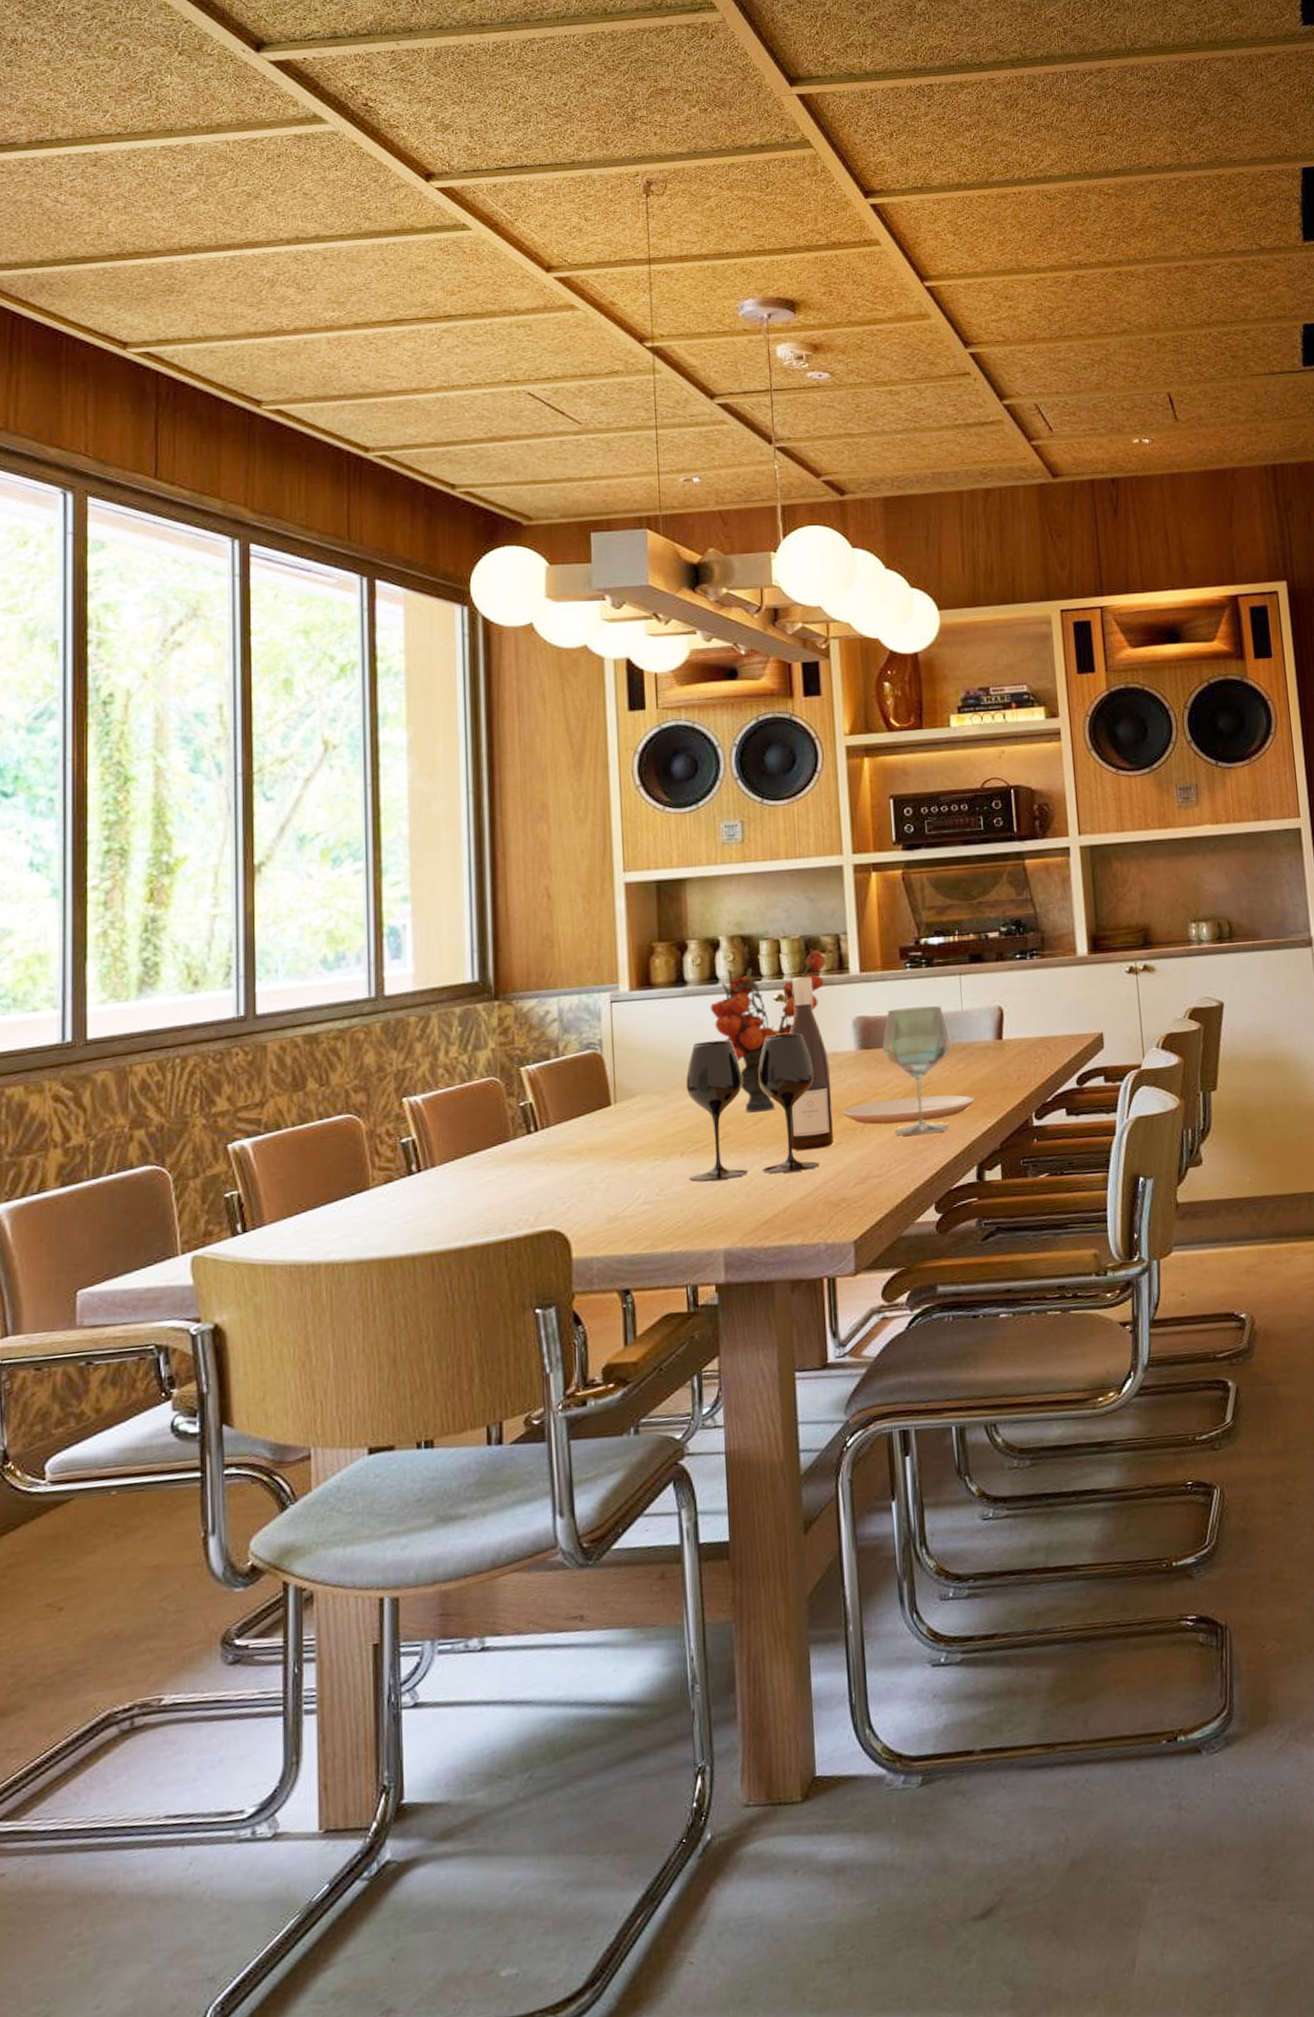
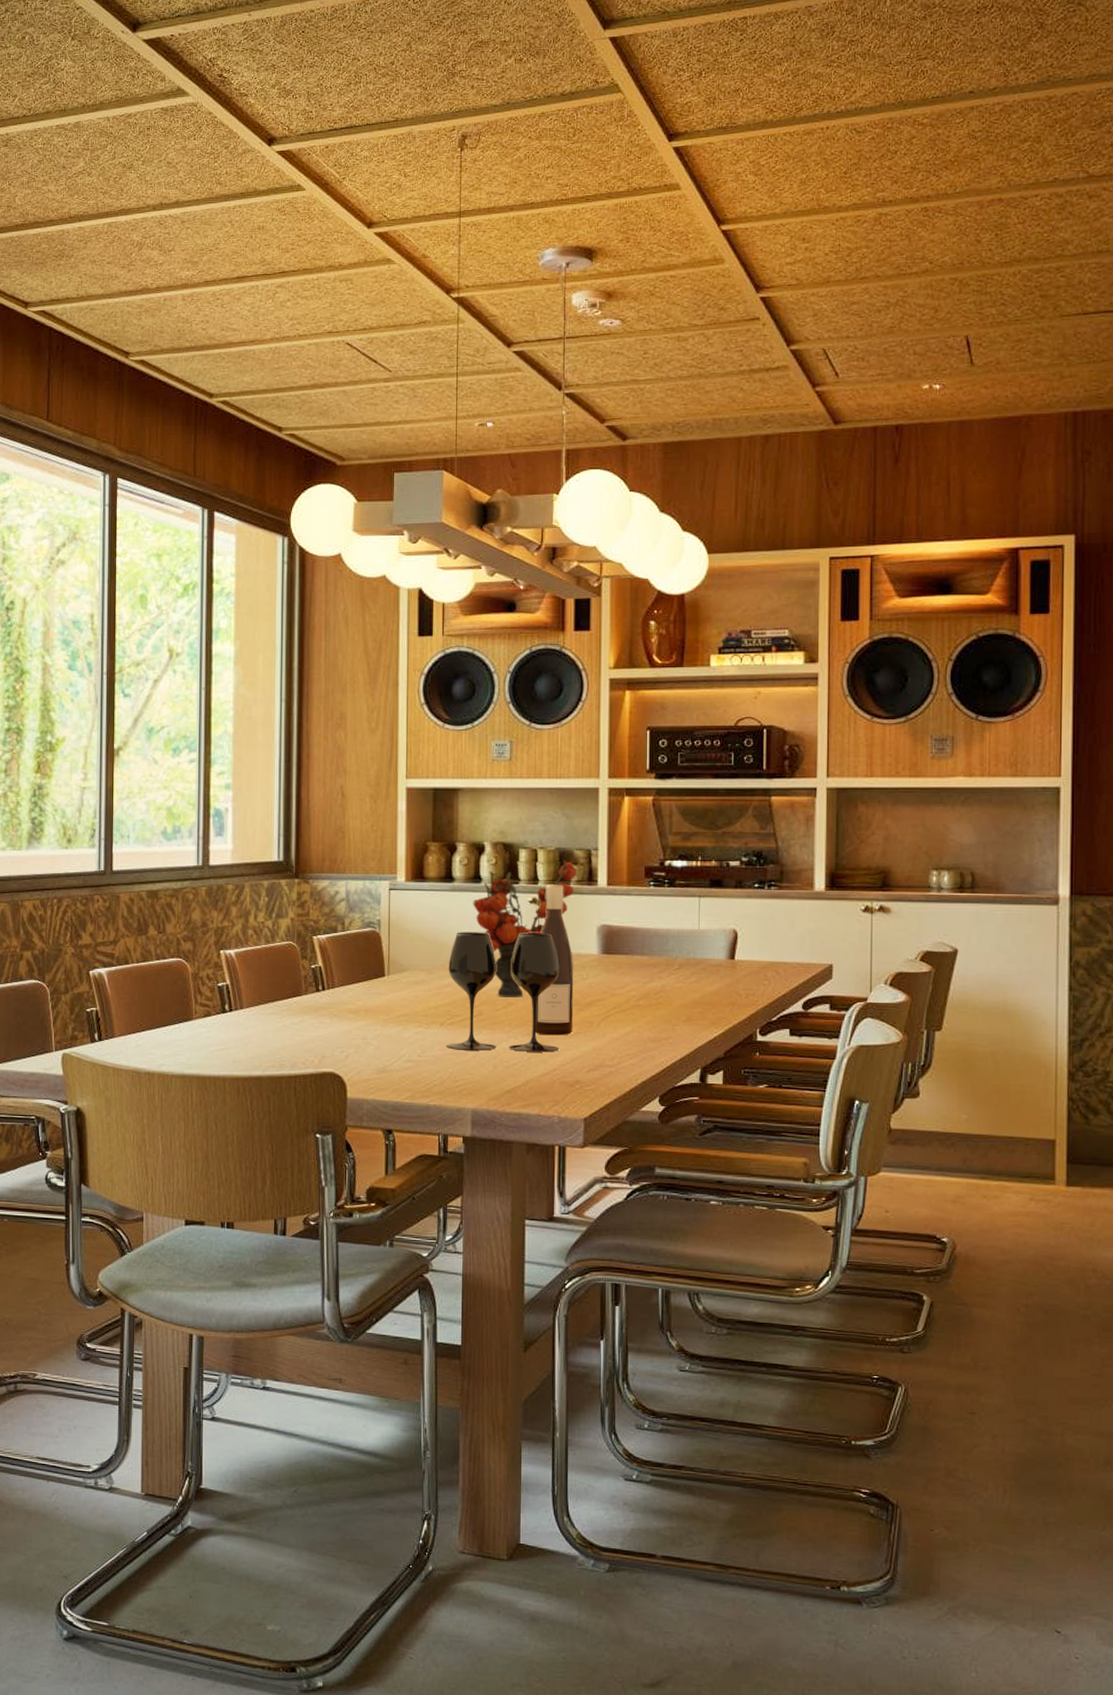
plate: present [842,1095,975,1125] -> none [582,1001,704,1024]
wine glass: present [882,1006,951,1136] -> none [622,921,686,1036]

